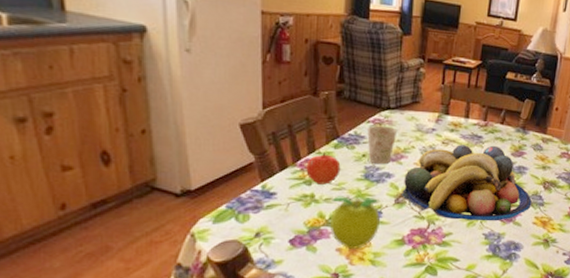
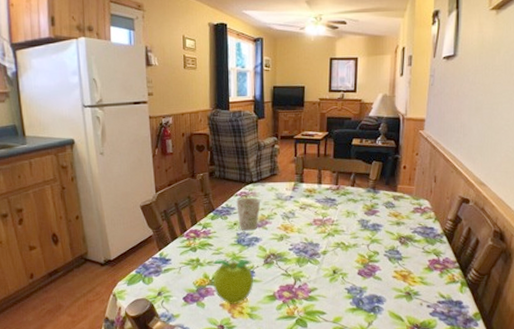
apple: present [306,153,341,185] -> none [191,224,218,250]
fruit bowl: present [402,144,532,221] -> none [270,206,389,277]

